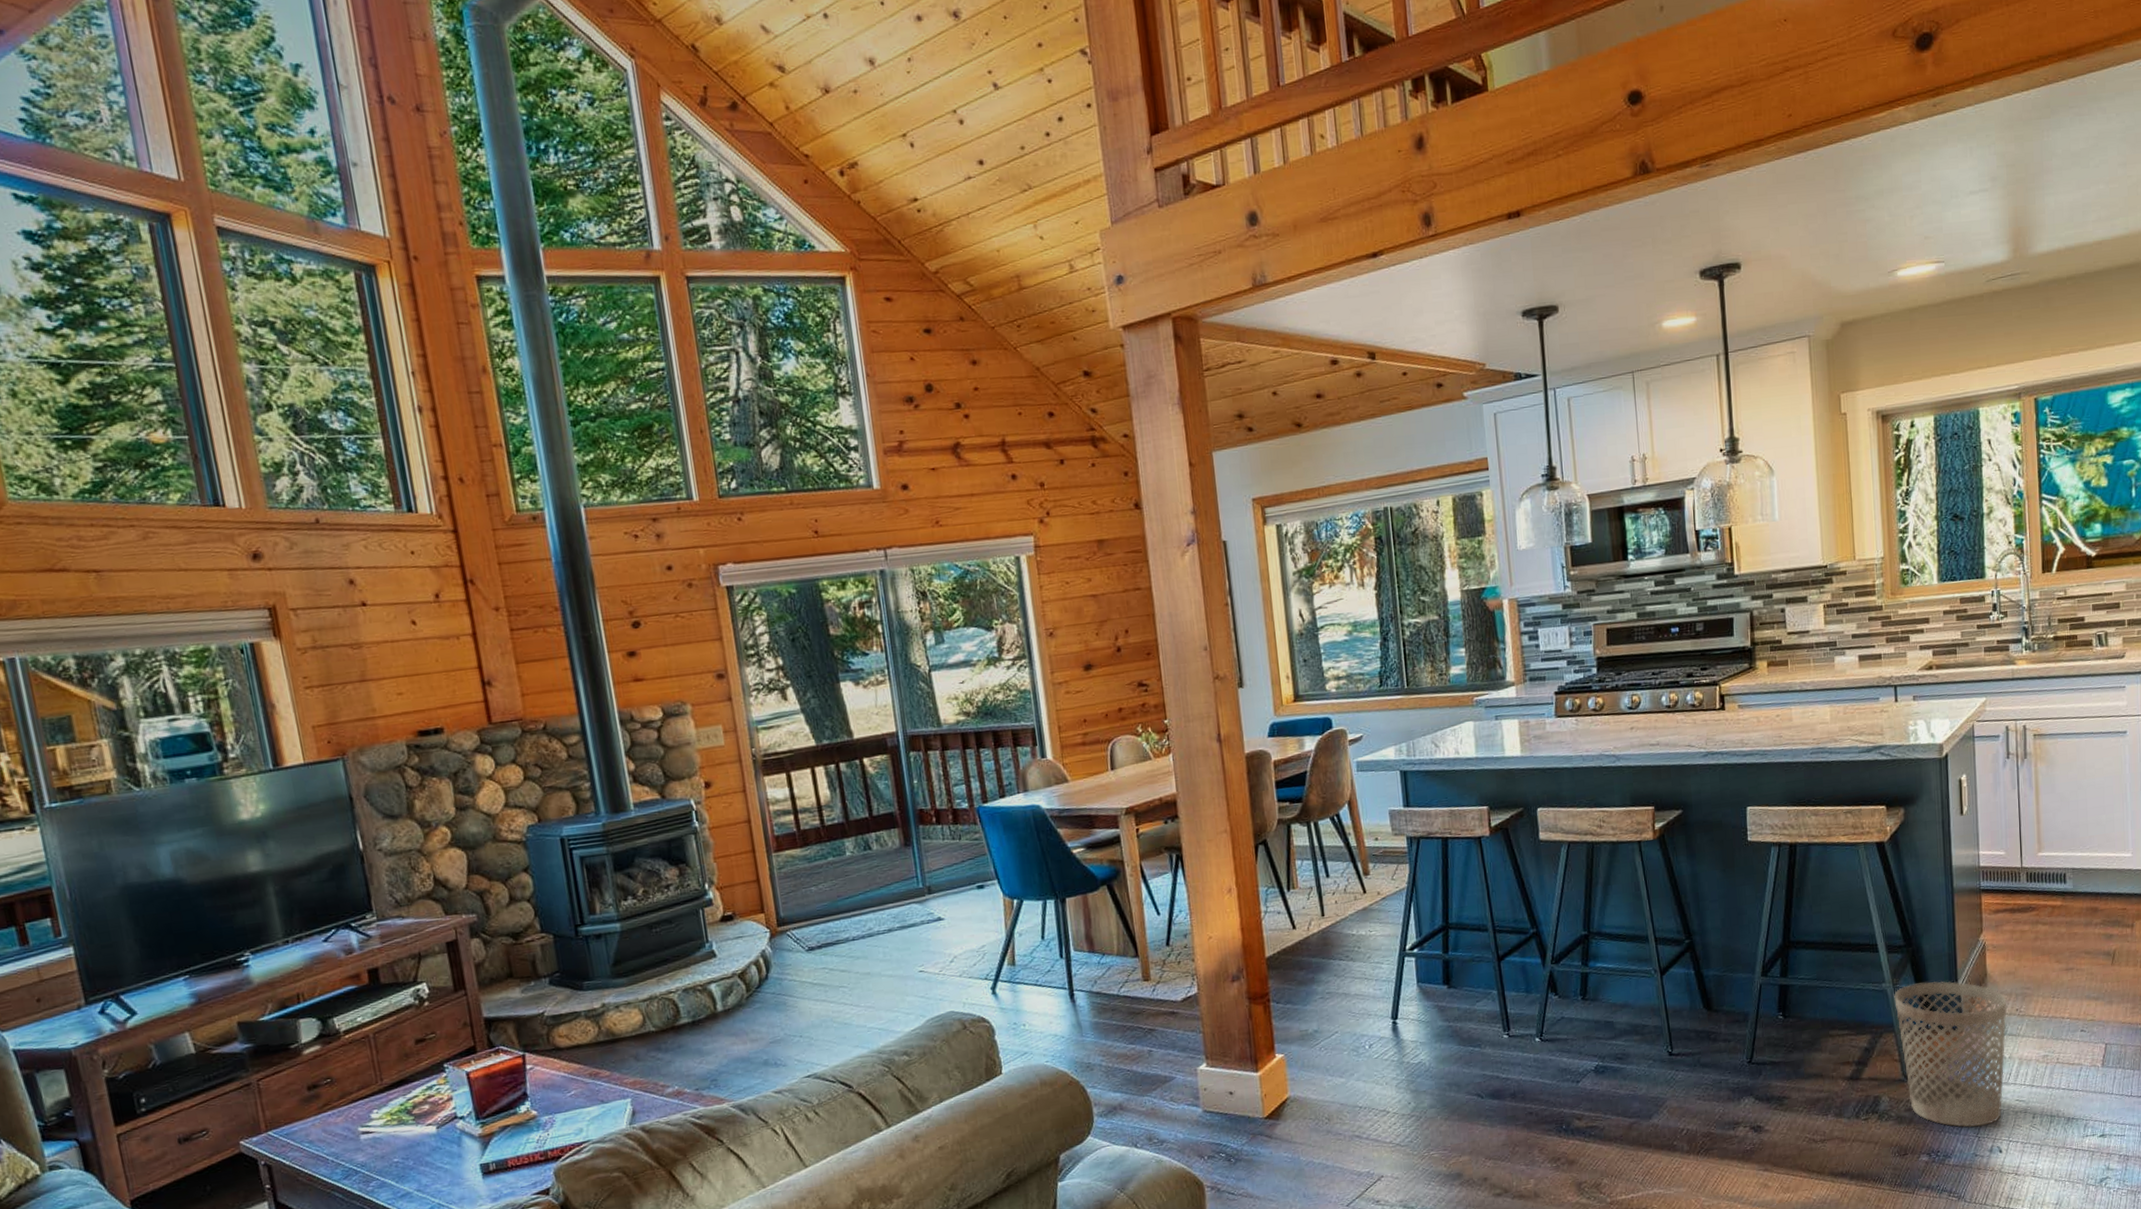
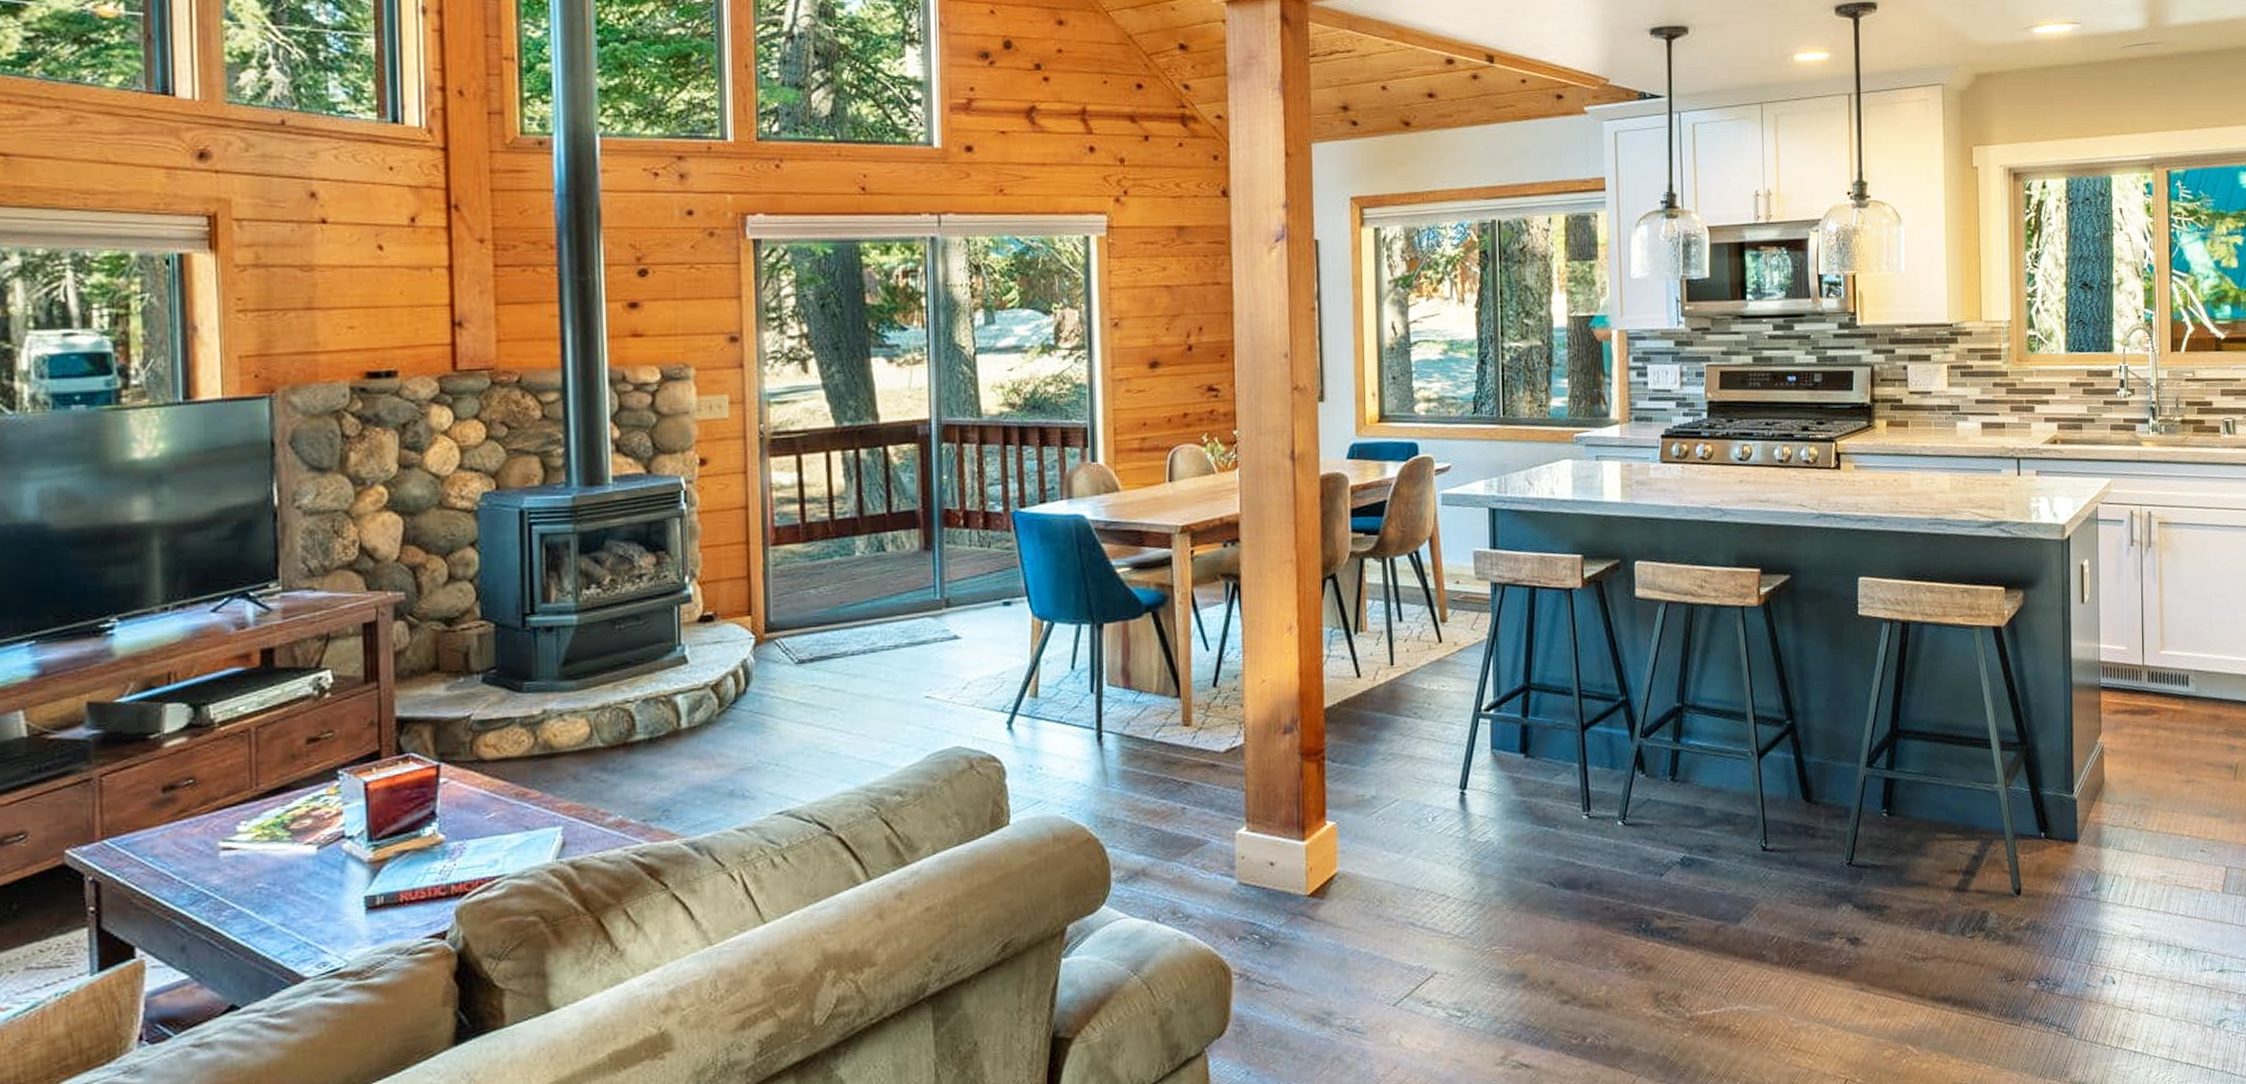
wastebasket: present [1894,981,2008,1127] -> none [2006,785,2125,953]

